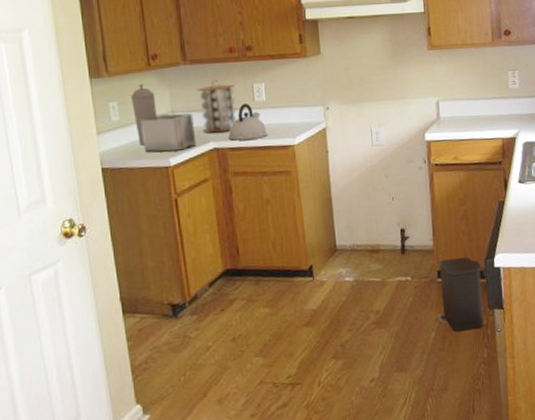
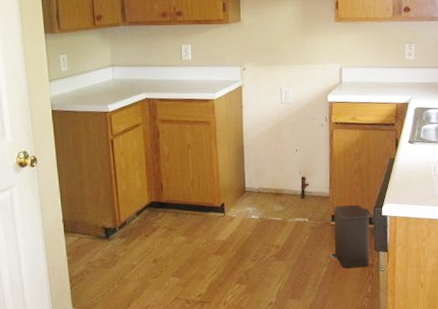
canister: present [130,83,157,146] -> none [78,40,99,93]
toaster: present [140,113,197,153] -> none [85,67,131,100]
spice rack: present [198,78,237,134] -> none [134,38,167,86]
kettle: present [228,104,268,141] -> none [158,62,192,93]

